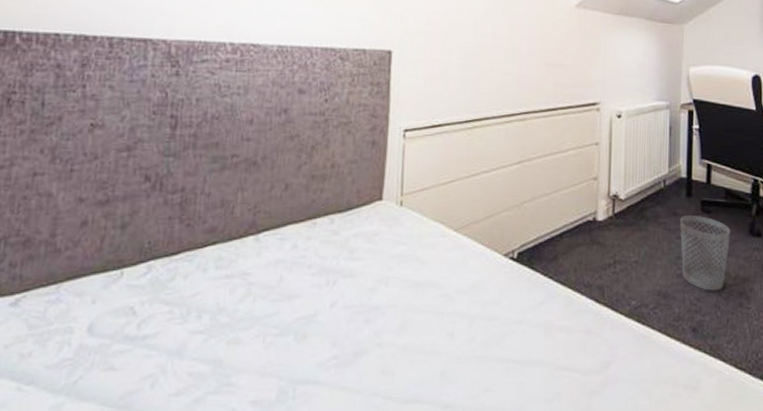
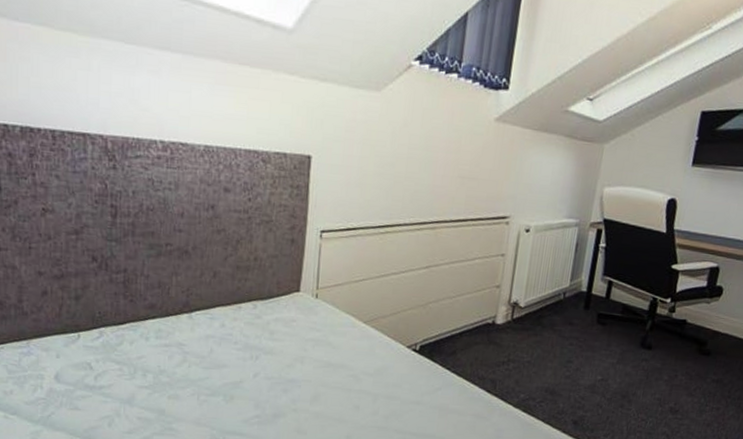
wastebasket: present [680,216,731,291] -> none [570,325,623,393]

